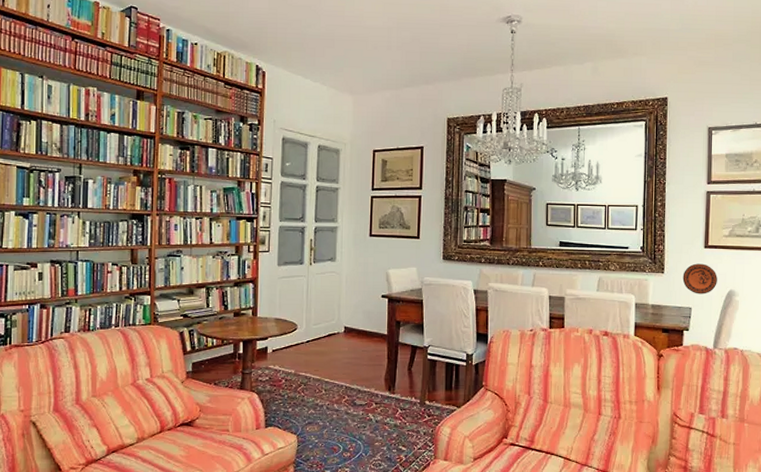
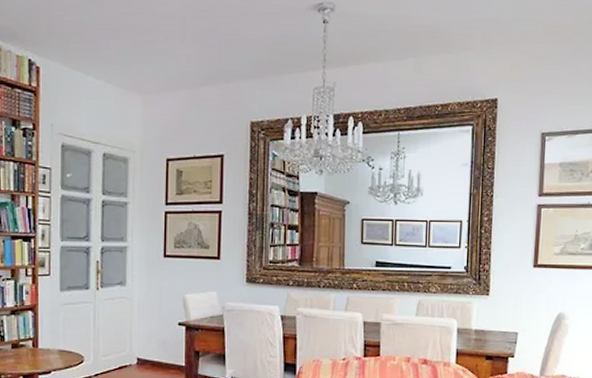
decorative plate: present [682,263,717,294] -> none [509,284,546,318]

